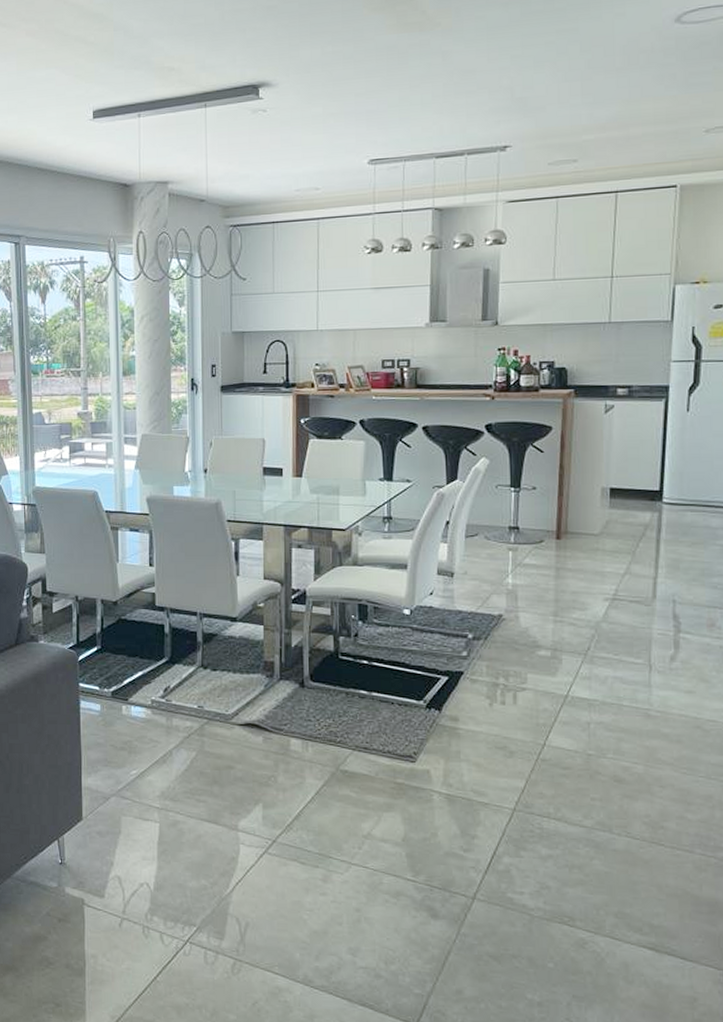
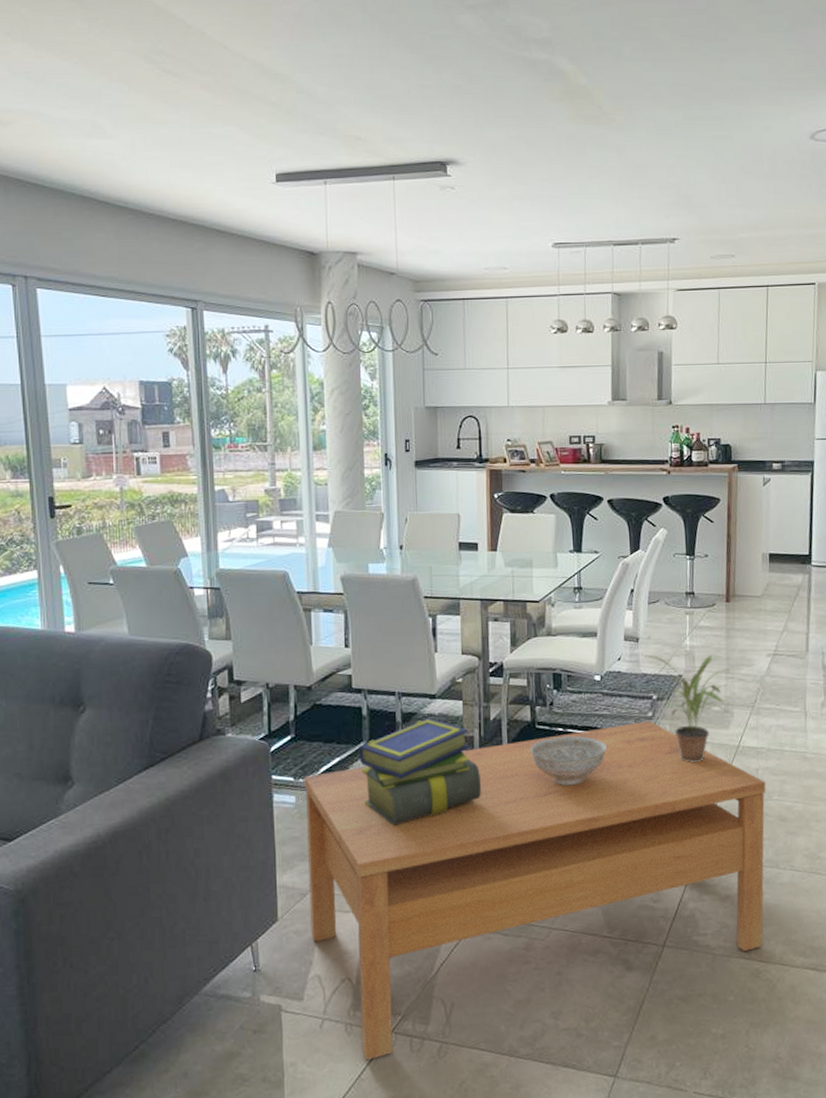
coffee table: none [109,661,599,964] -> present [304,721,766,1060]
stack of books: none [160,641,280,742] -> present [358,718,481,826]
decorative bowl: none [332,669,415,721] -> present [530,735,607,786]
potted plant: none [456,589,558,708] -> present [641,653,729,762]

